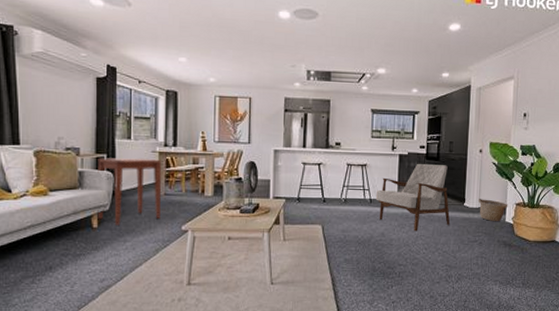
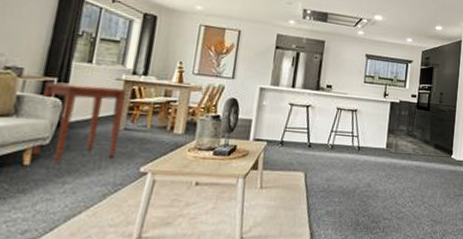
armchair: present [375,163,450,232] -> none [364,112,437,183]

